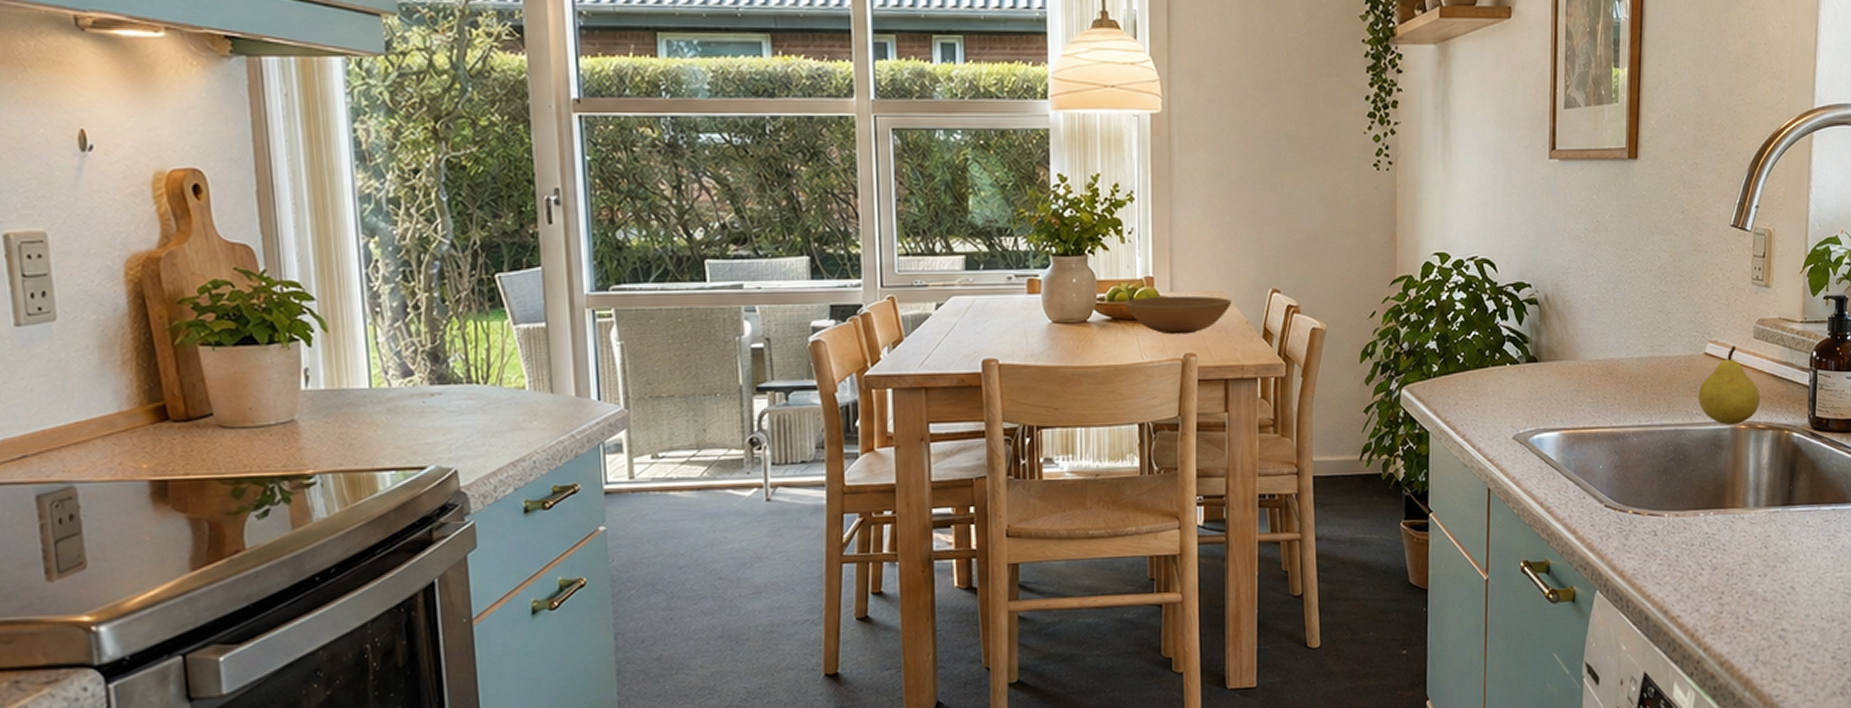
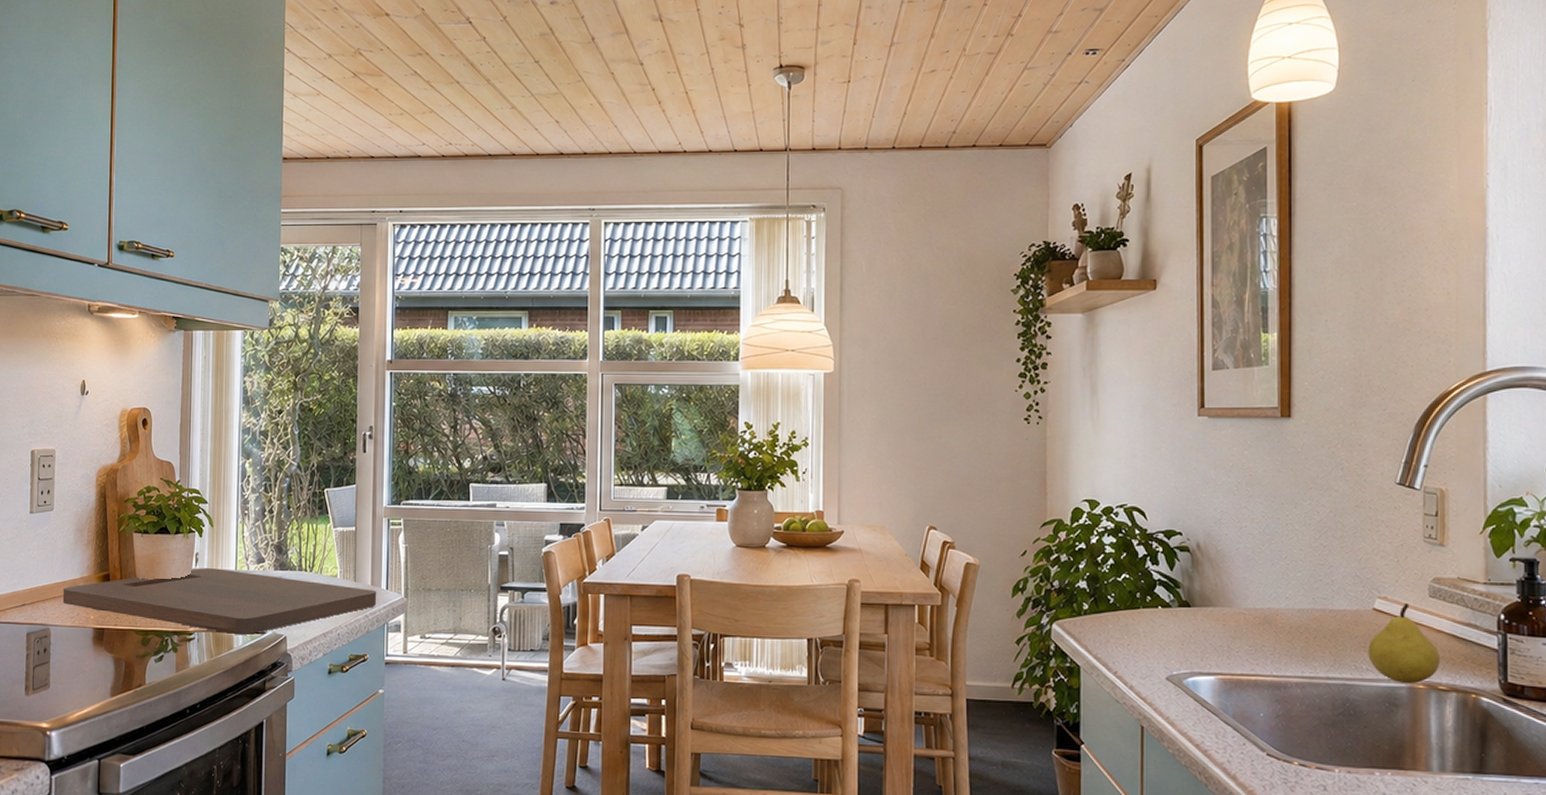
cutting board: none [89,387,586,473] -> present [62,568,377,635]
bowl: present [1123,295,1232,335] -> none [797,528,892,563]

